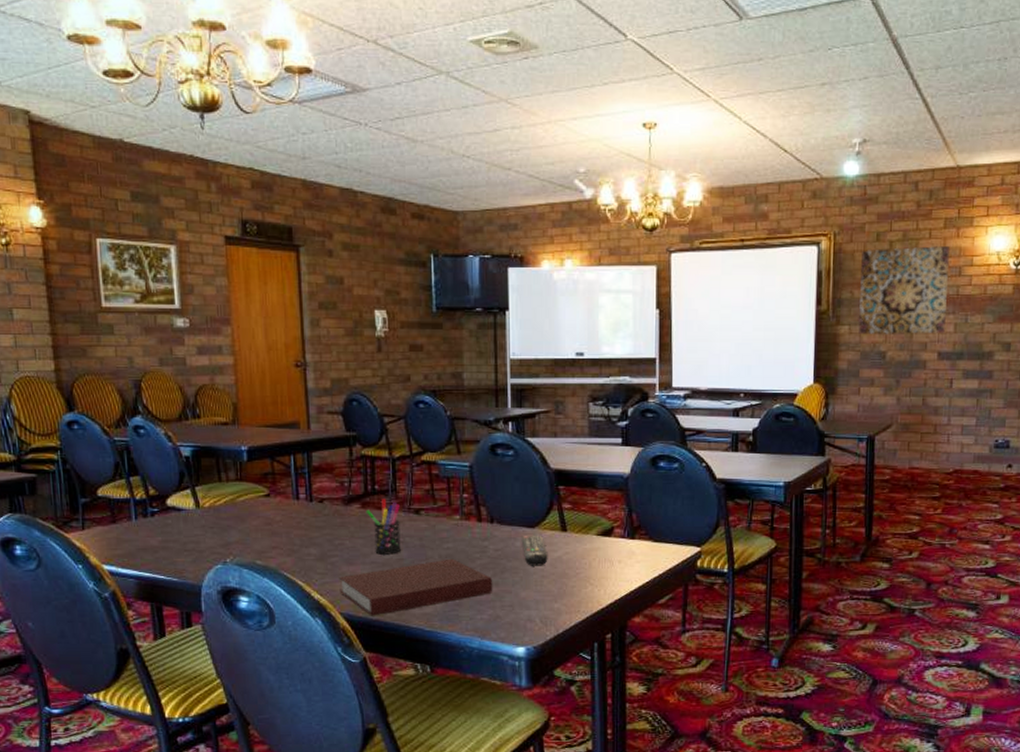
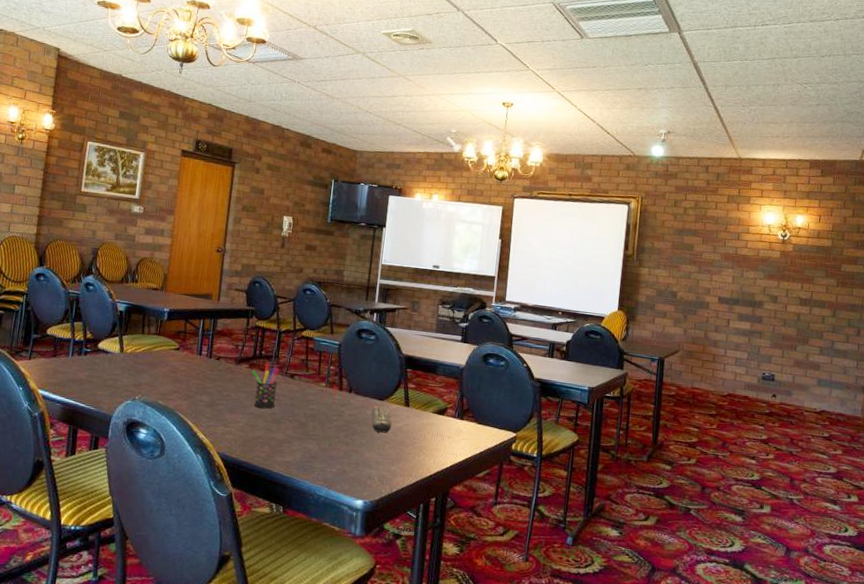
notebook: present [339,558,493,616] -> none [220,418,345,459]
wall art: present [857,246,951,334] -> none [655,212,732,284]

